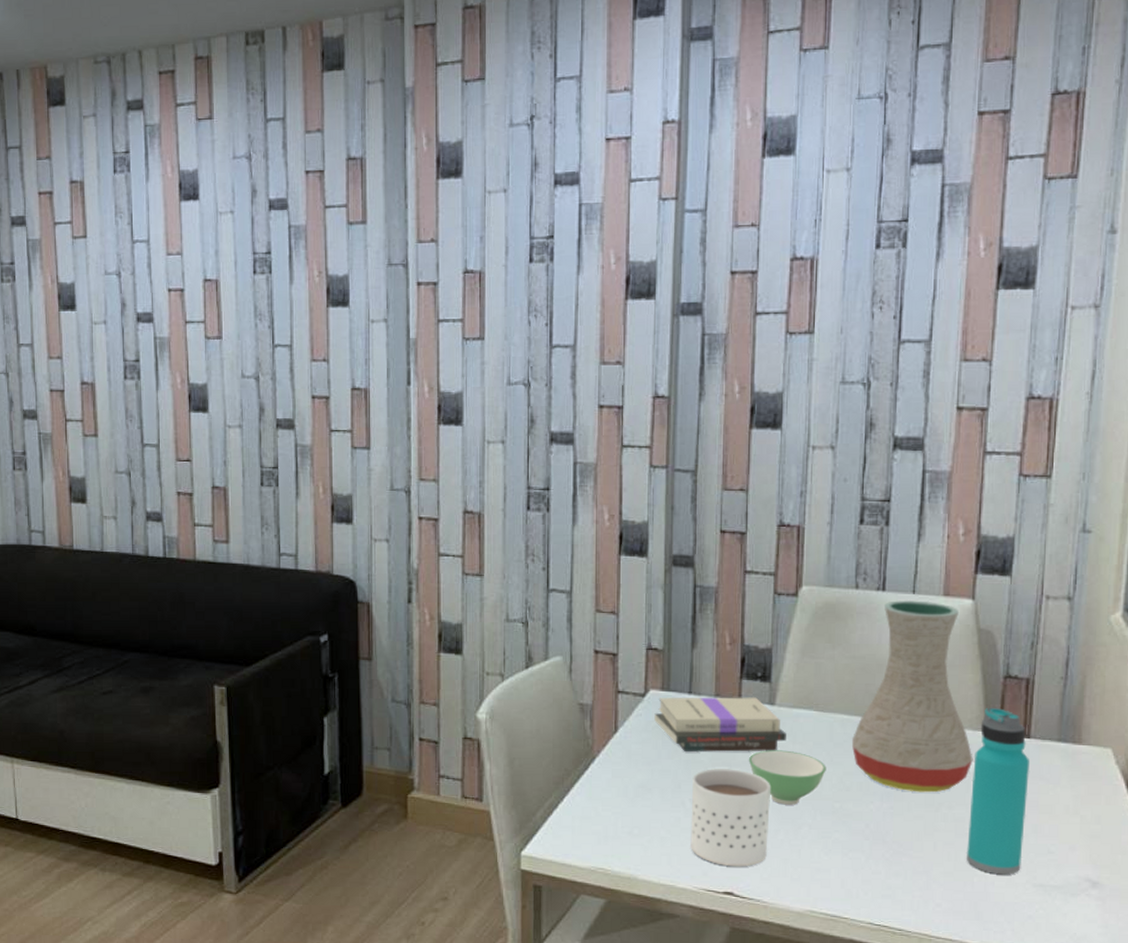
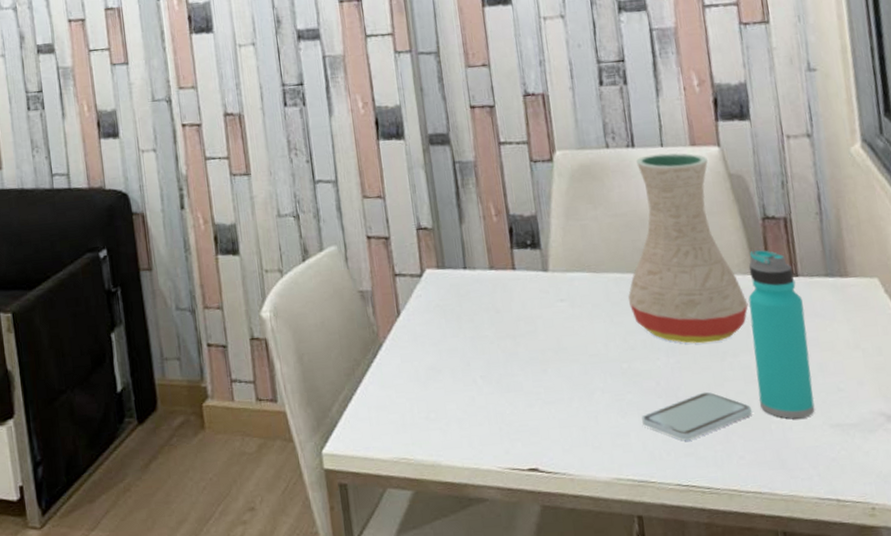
books: present [654,697,786,752] -> none [433,265,565,328]
mug: present [690,769,770,867] -> none [480,340,565,442]
bowl: present [748,750,826,805] -> none [531,315,609,372]
smartphone: none [845,839,958,882] -> present [641,392,752,440]

